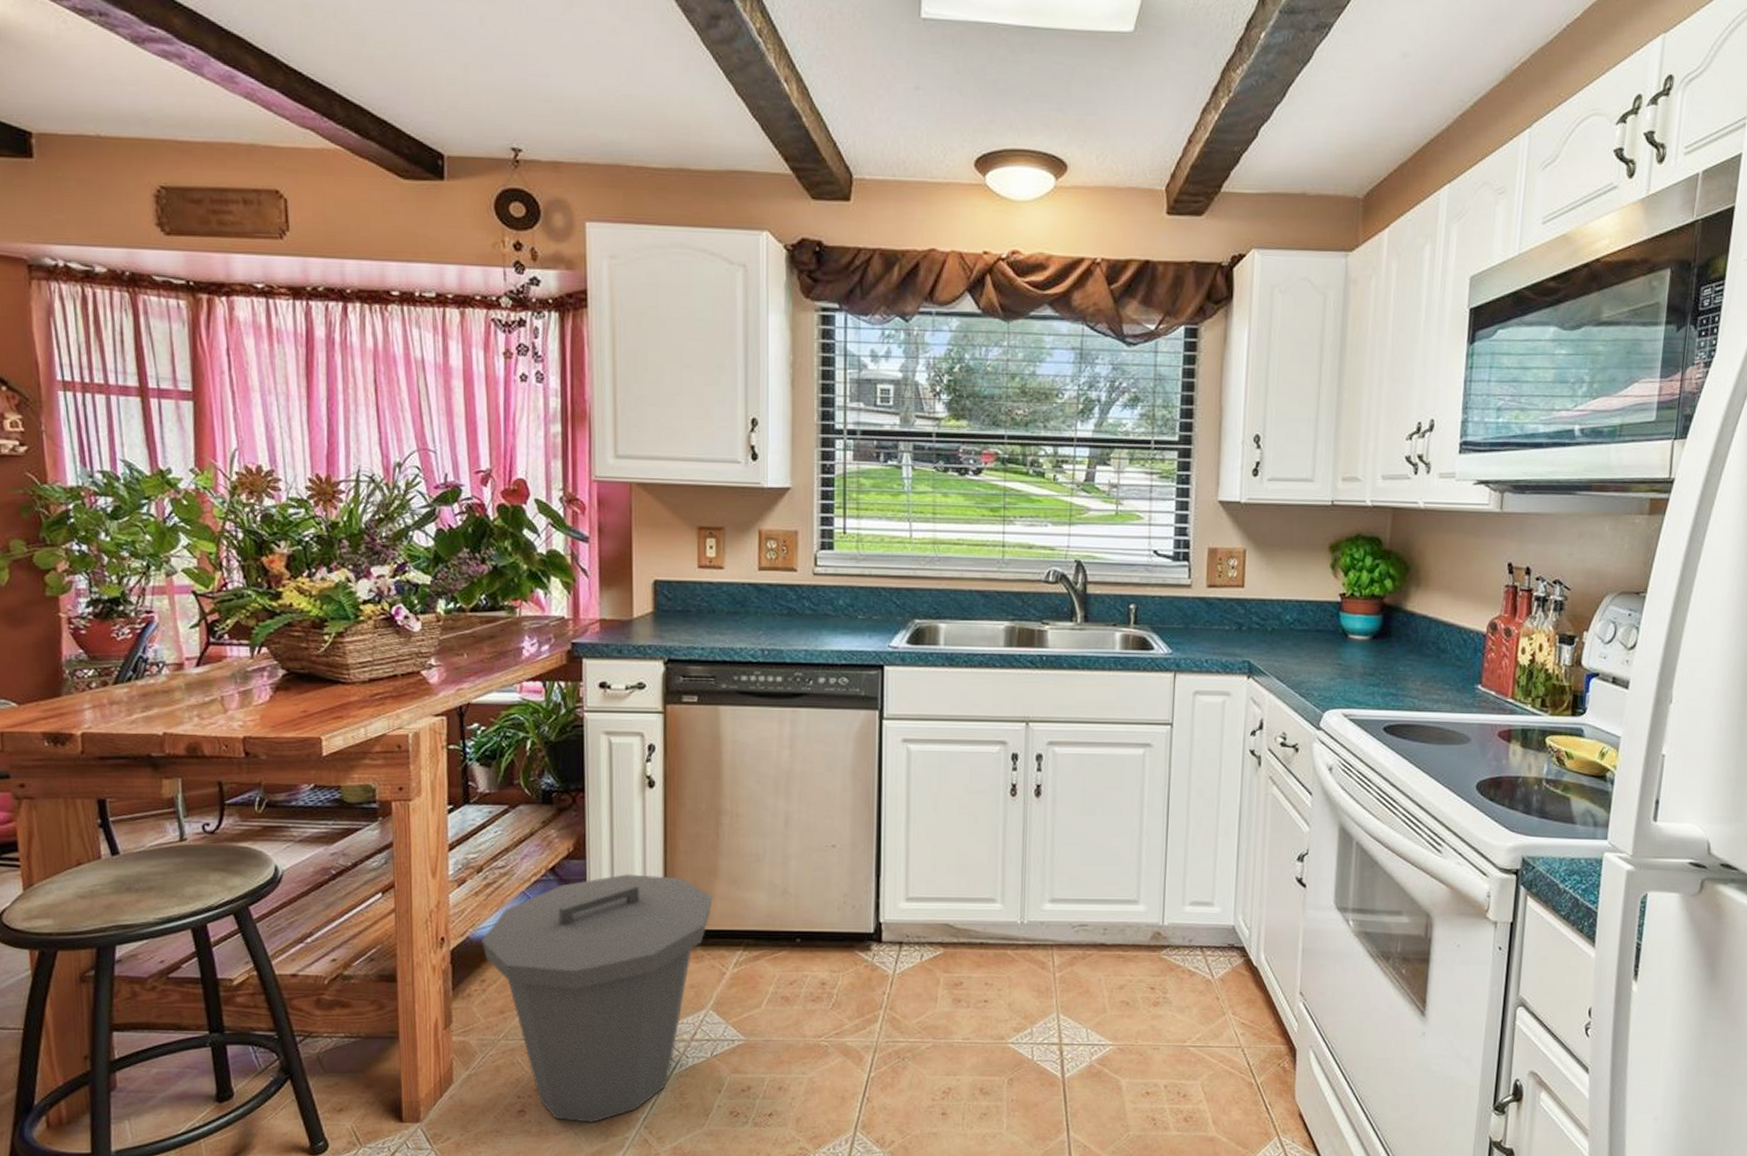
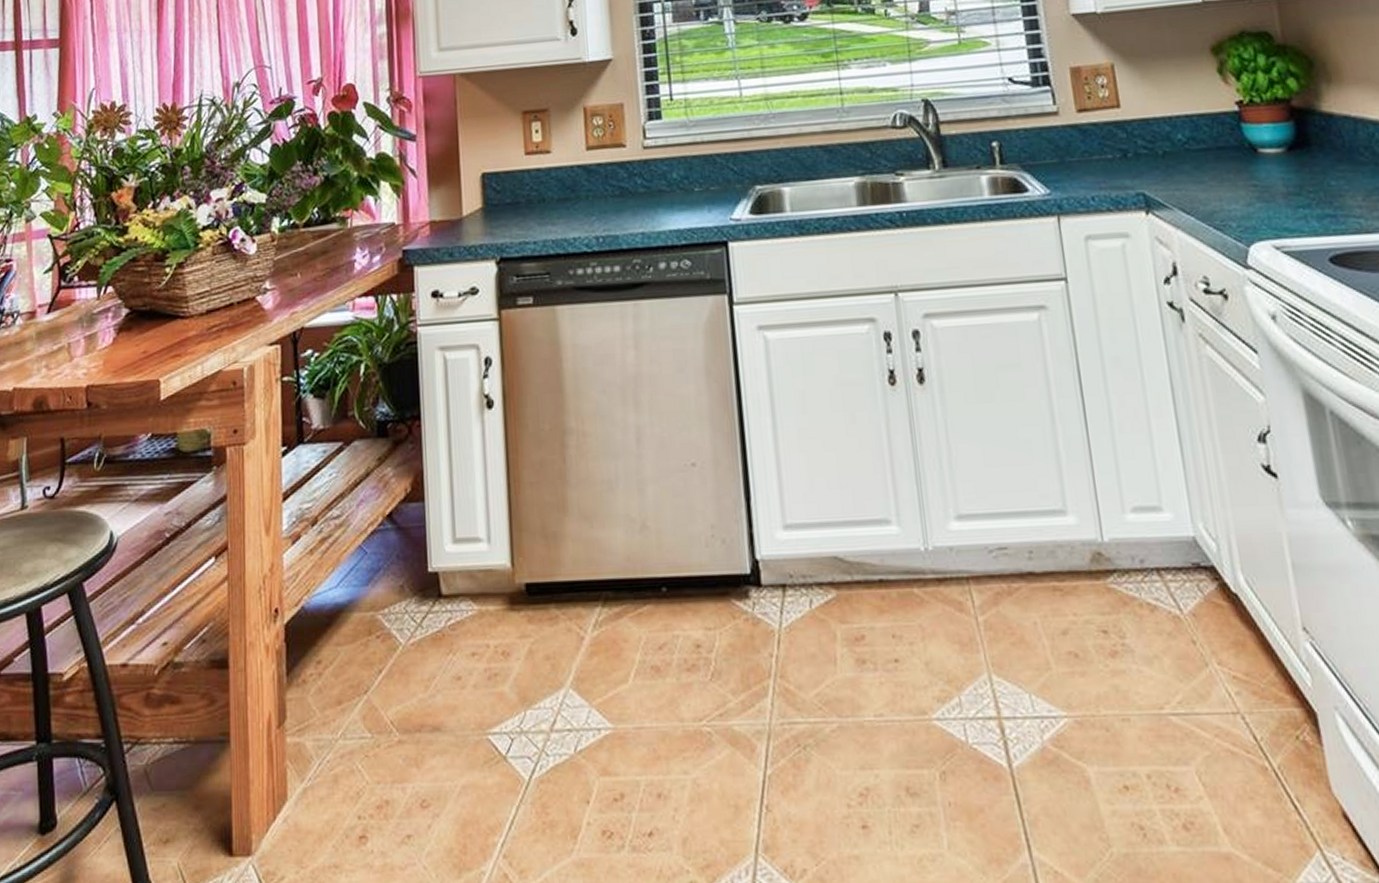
trash can: present [481,874,713,1122] -> none [317,516,564,851]

